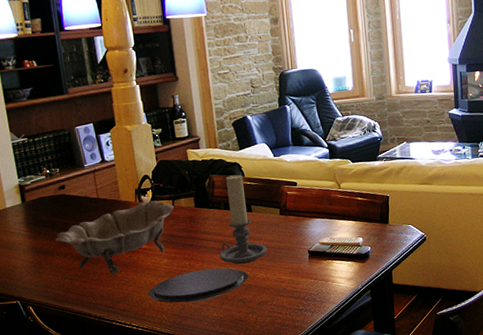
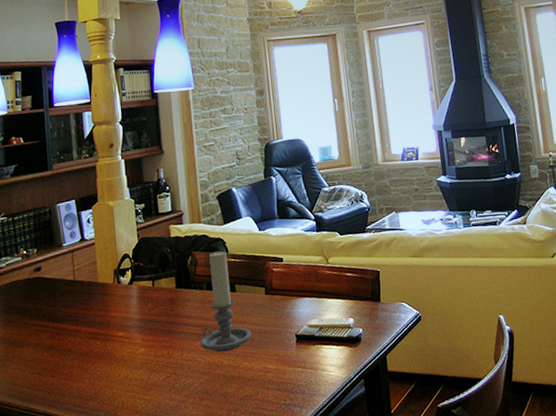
decorative bowl: present [55,200,174,275] -> none [26,281,154,368]
plate: present [148,268,248,303] -> none [121,356,231,400]

